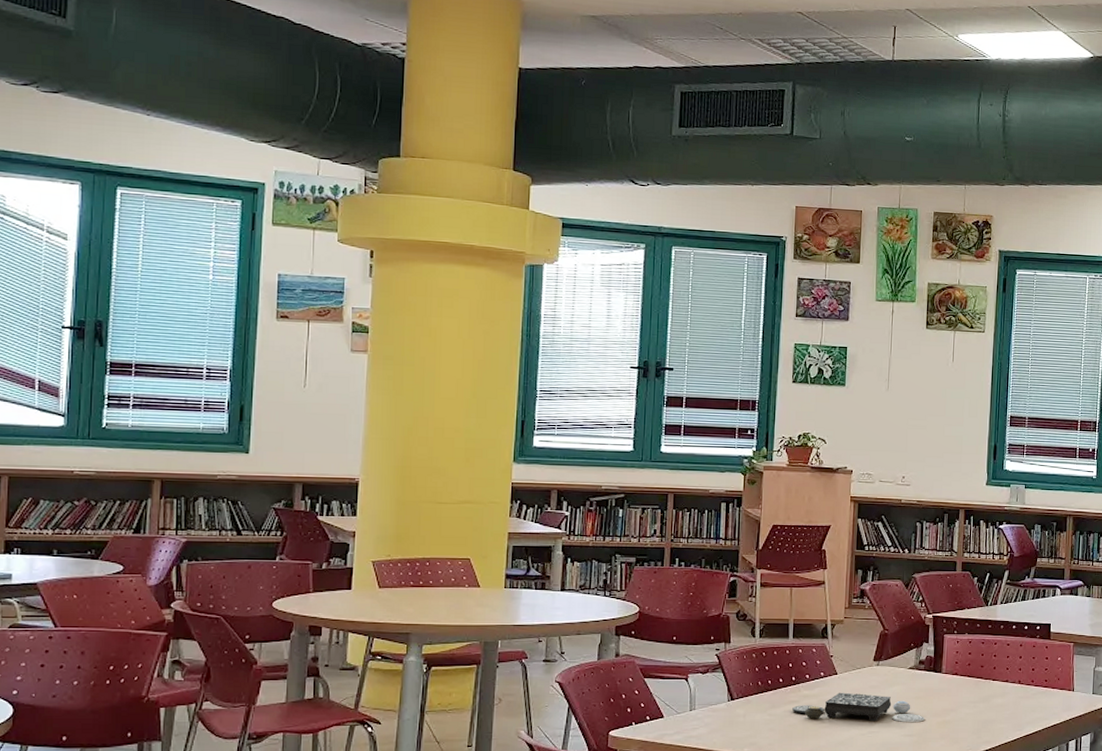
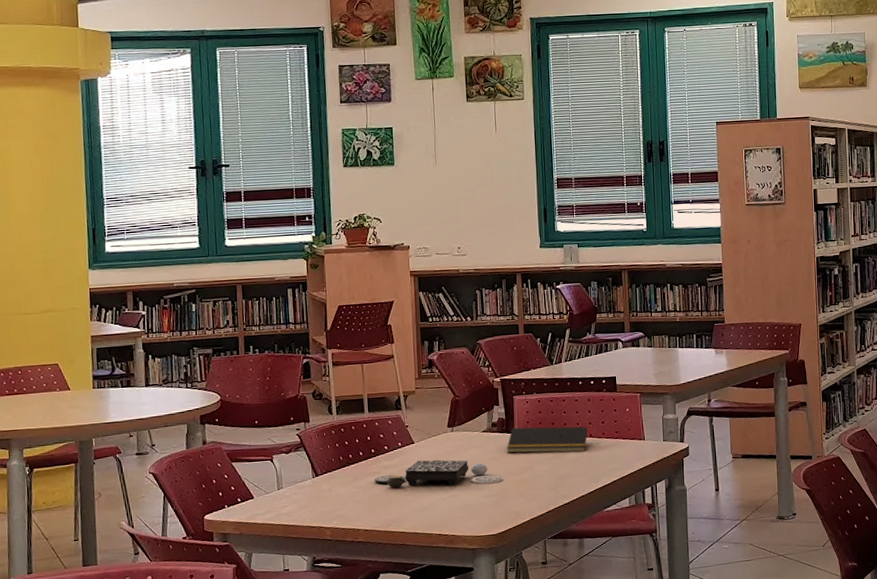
notepad: none [932,667,1018,698] -> present [507,426,588,454]

